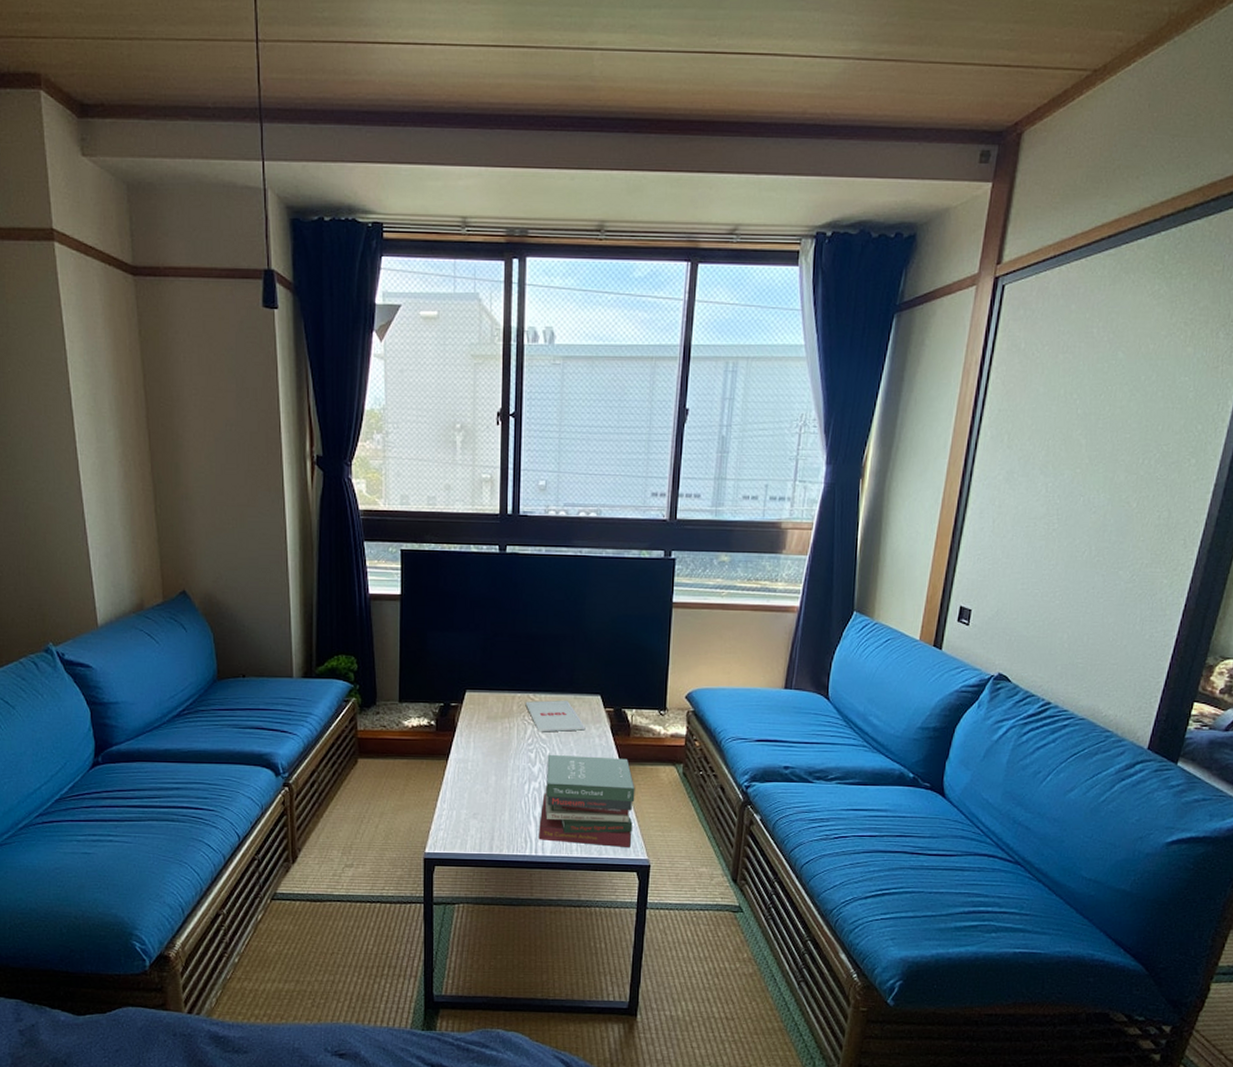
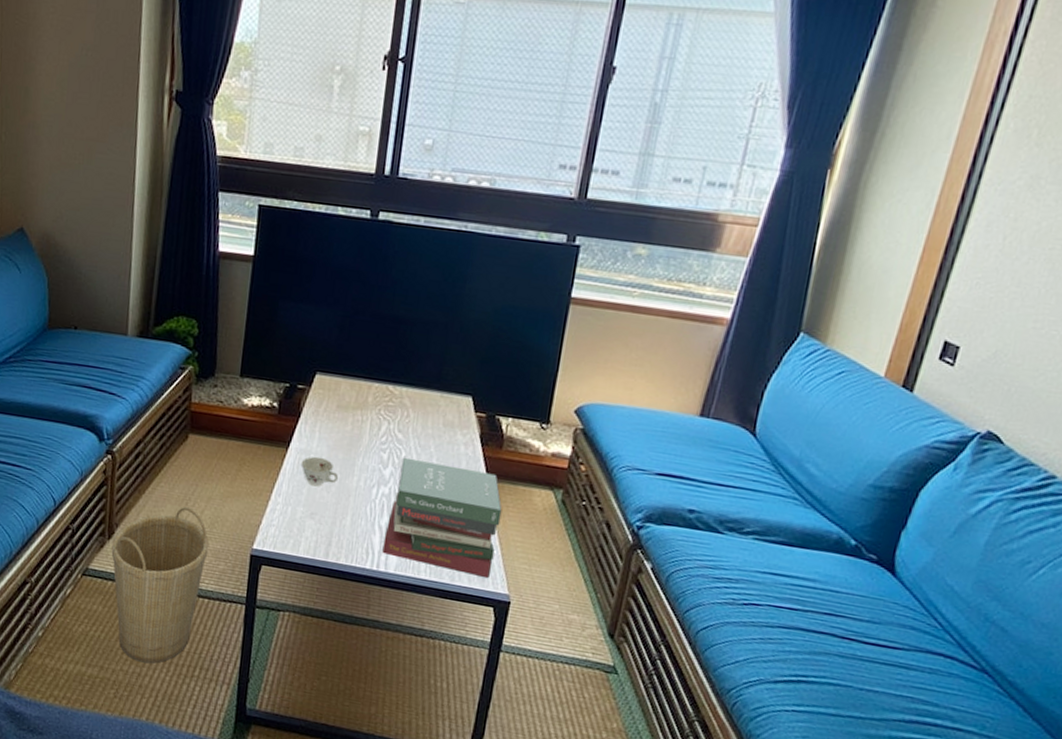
basket: none [296,825,386,971] -> present [111,507,209,664]
teacup: none [460,764,494,790] -> present [300,456,338,487]
magazine: present [525,700,586,732] -> none [382,393,451,436]

